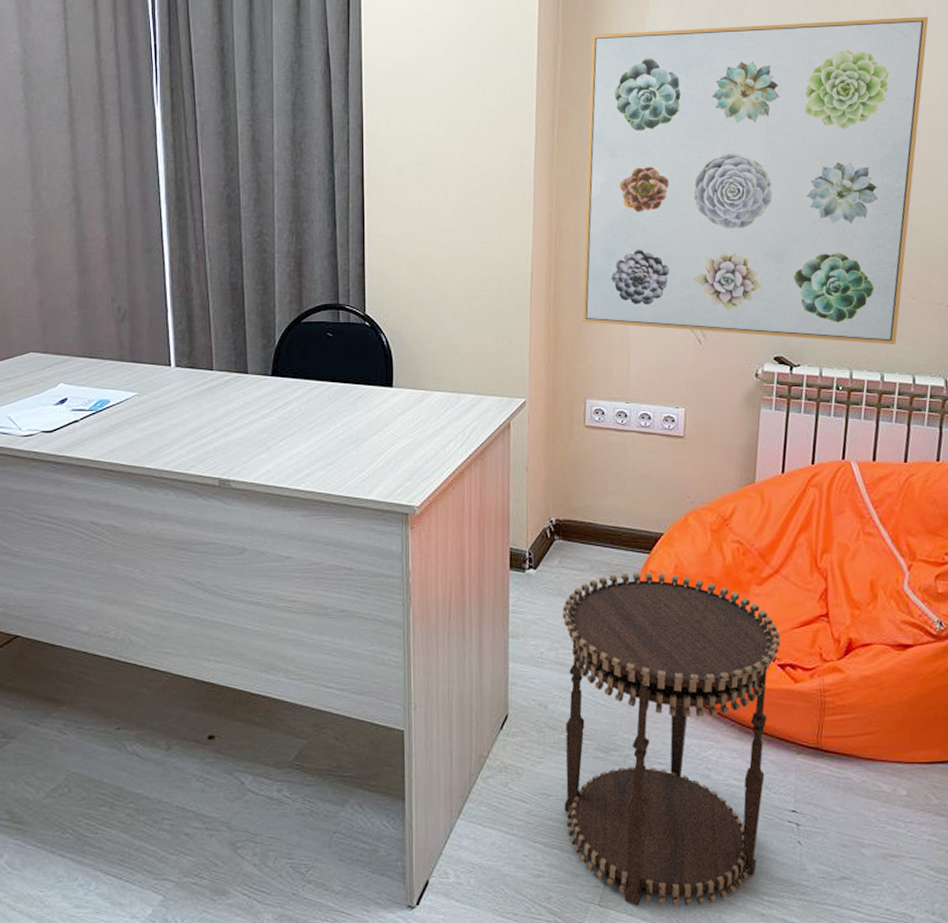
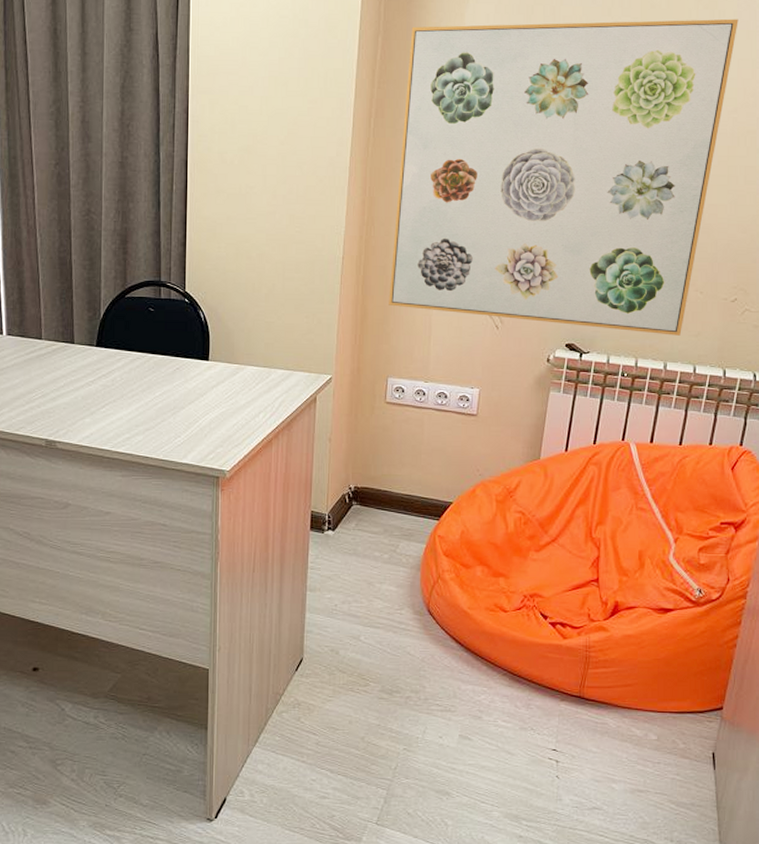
side table: present [562,572,780,906] -> none [350,536,553,827]

